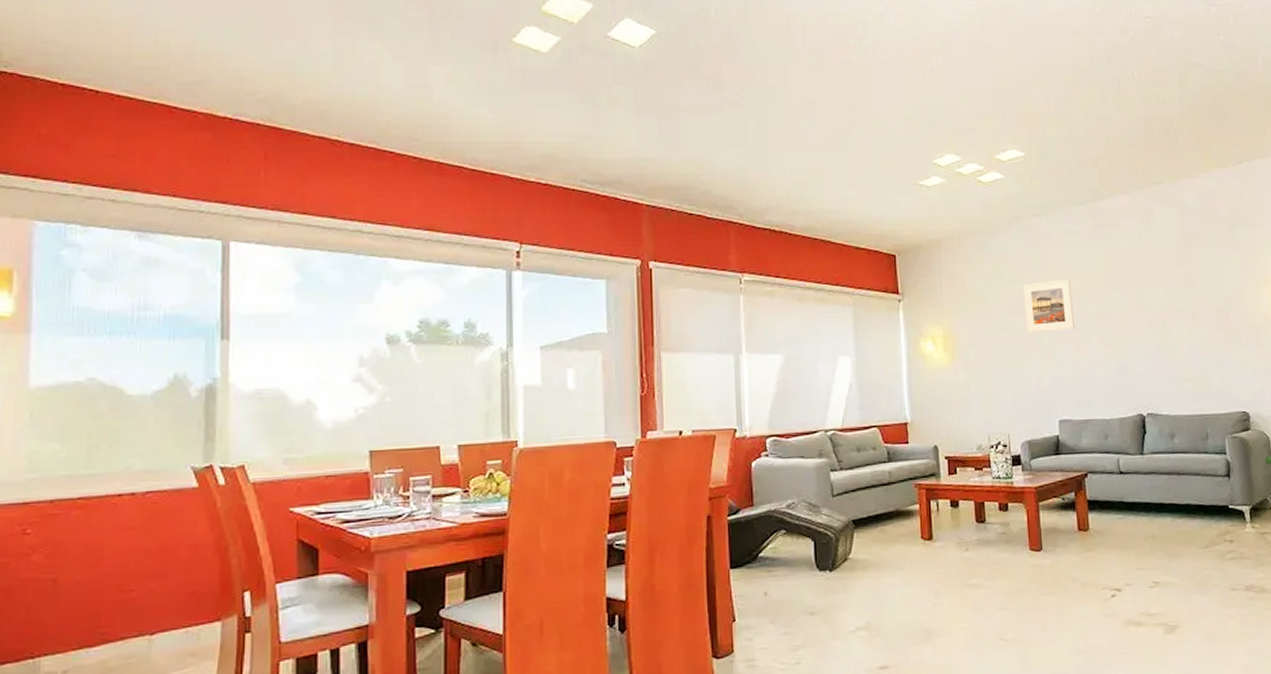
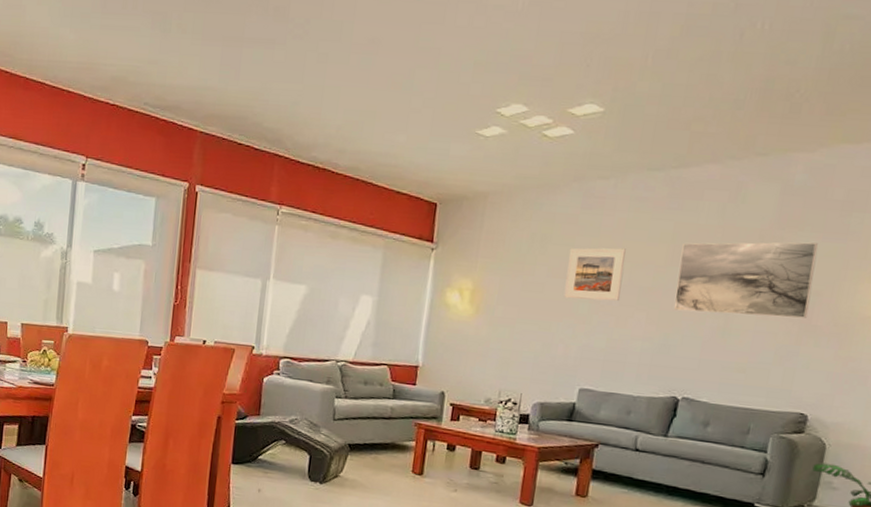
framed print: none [1115,256,1226,331] -> present [673,242,818,318]

